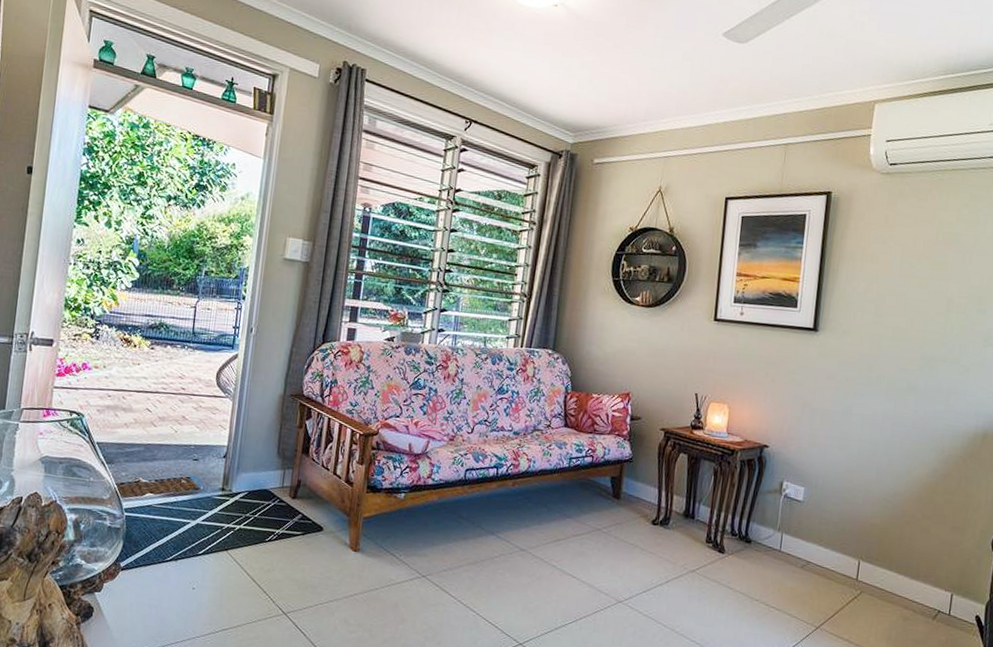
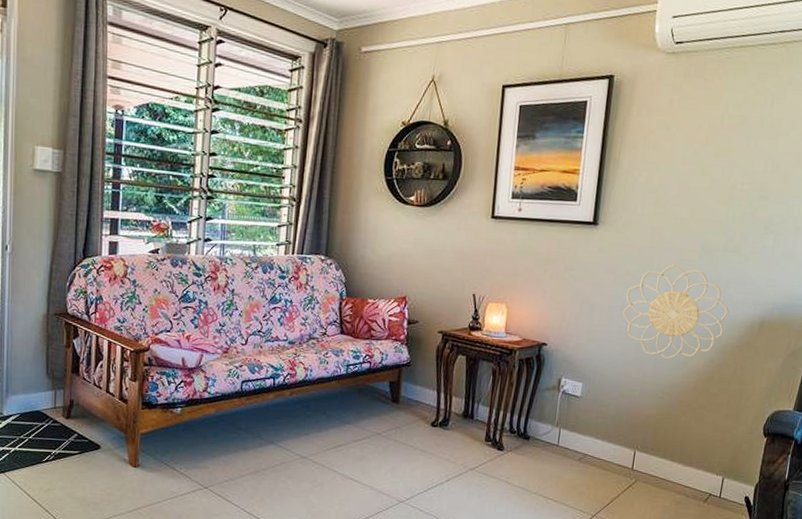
decorative wall piece: none [844,373,951,468] -> present [622,265,729,360]

